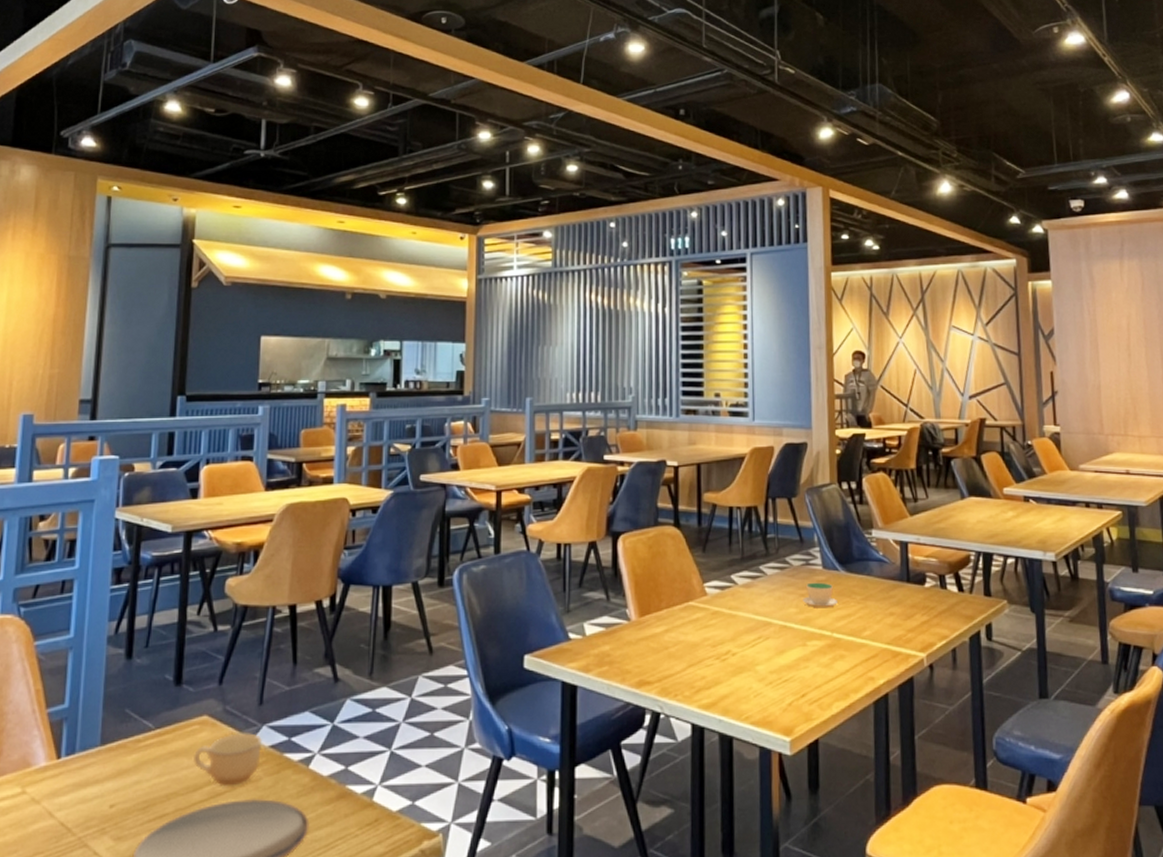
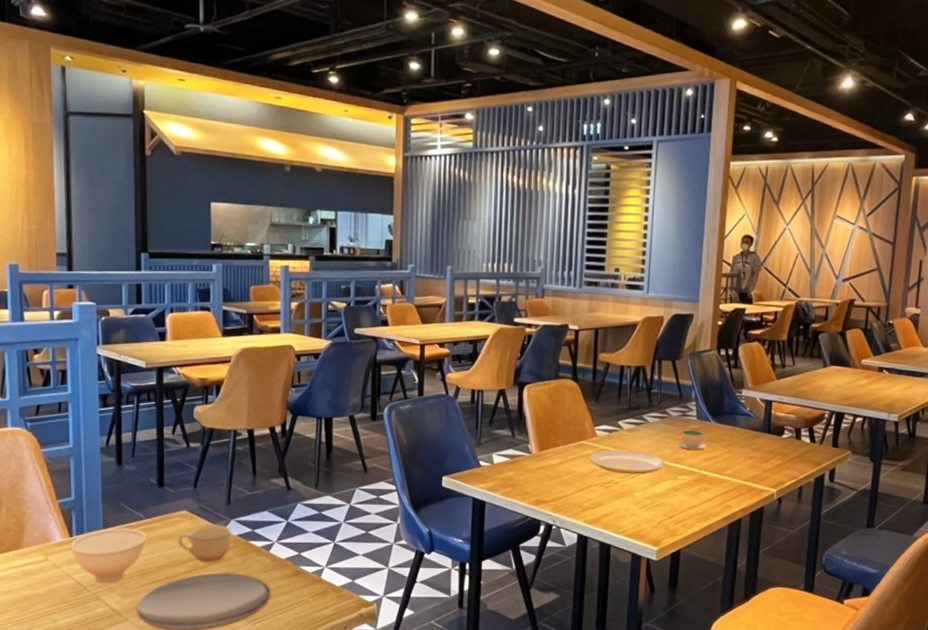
bowl: none [56,743,155,821] -> present [70,528,147,583]
plate: none [699,611,790,642] -> present [589,450,665,475]

